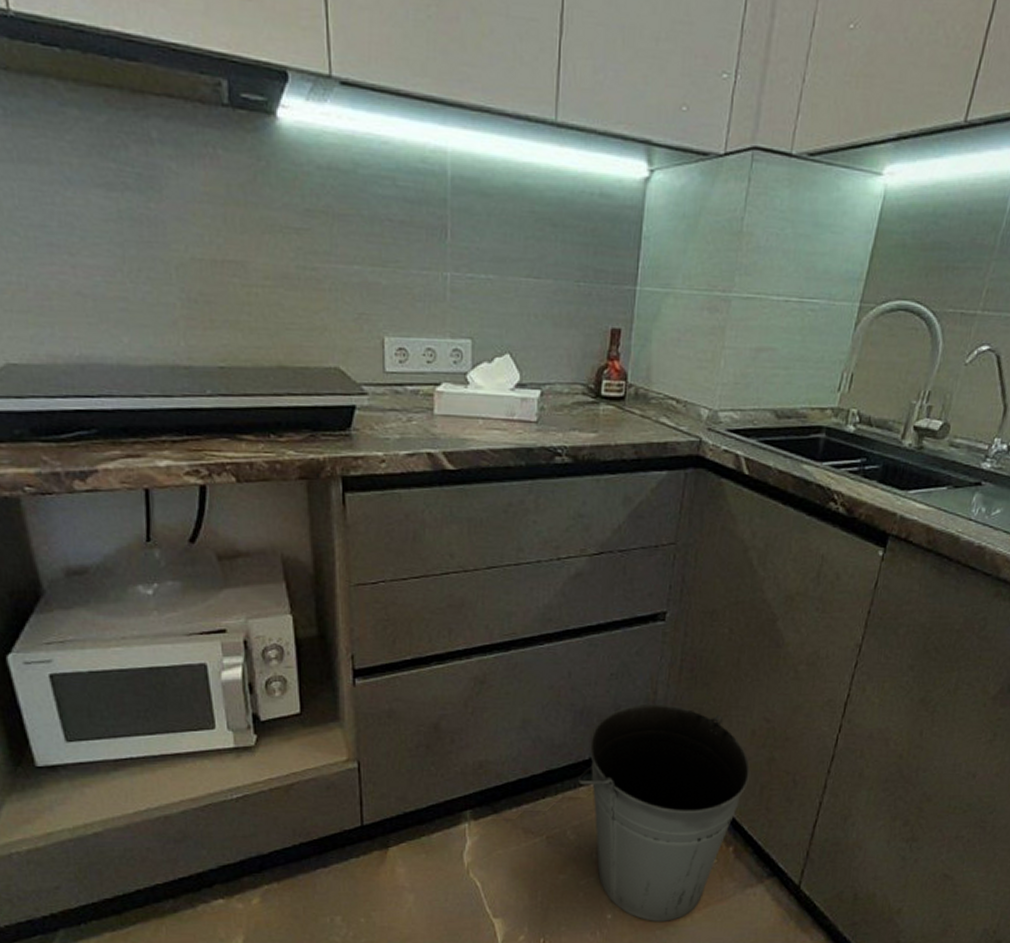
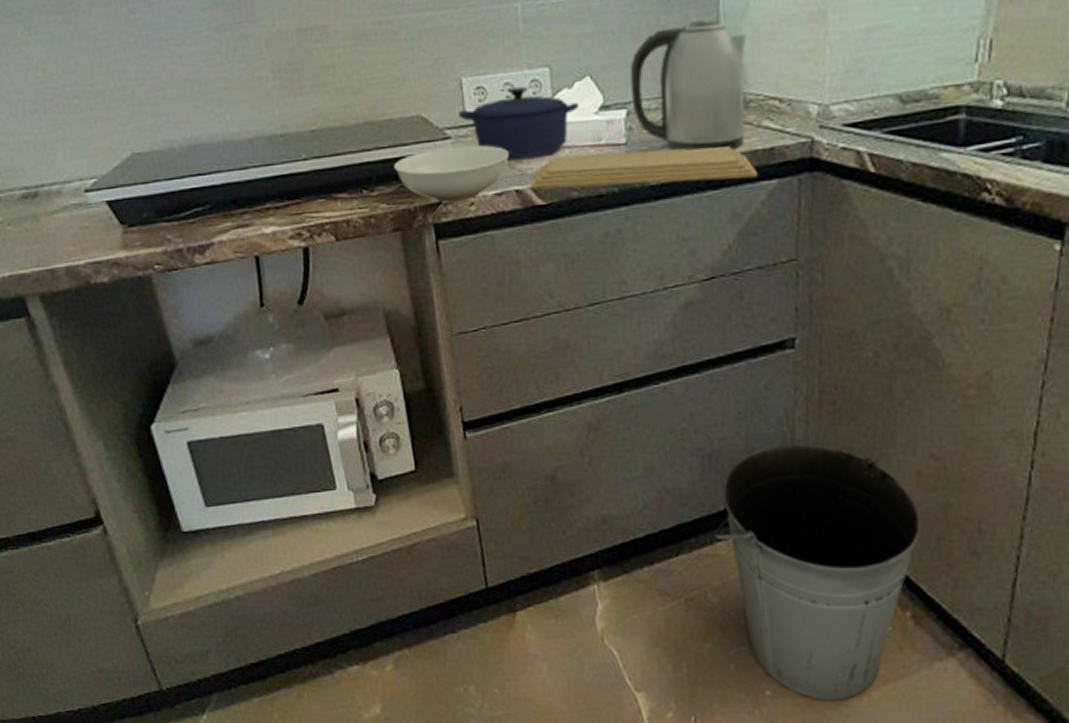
bowl: none [305,403,425,459] -> present [393,145,510,204]
cooking pot: none [378,353,498,426] -> present [458,86,580,162]
cutting board: none [442,425,652,468] -> present [530,146,759,190]
kettle: none [546,317,655,441] -> present [629,20,747,152]

